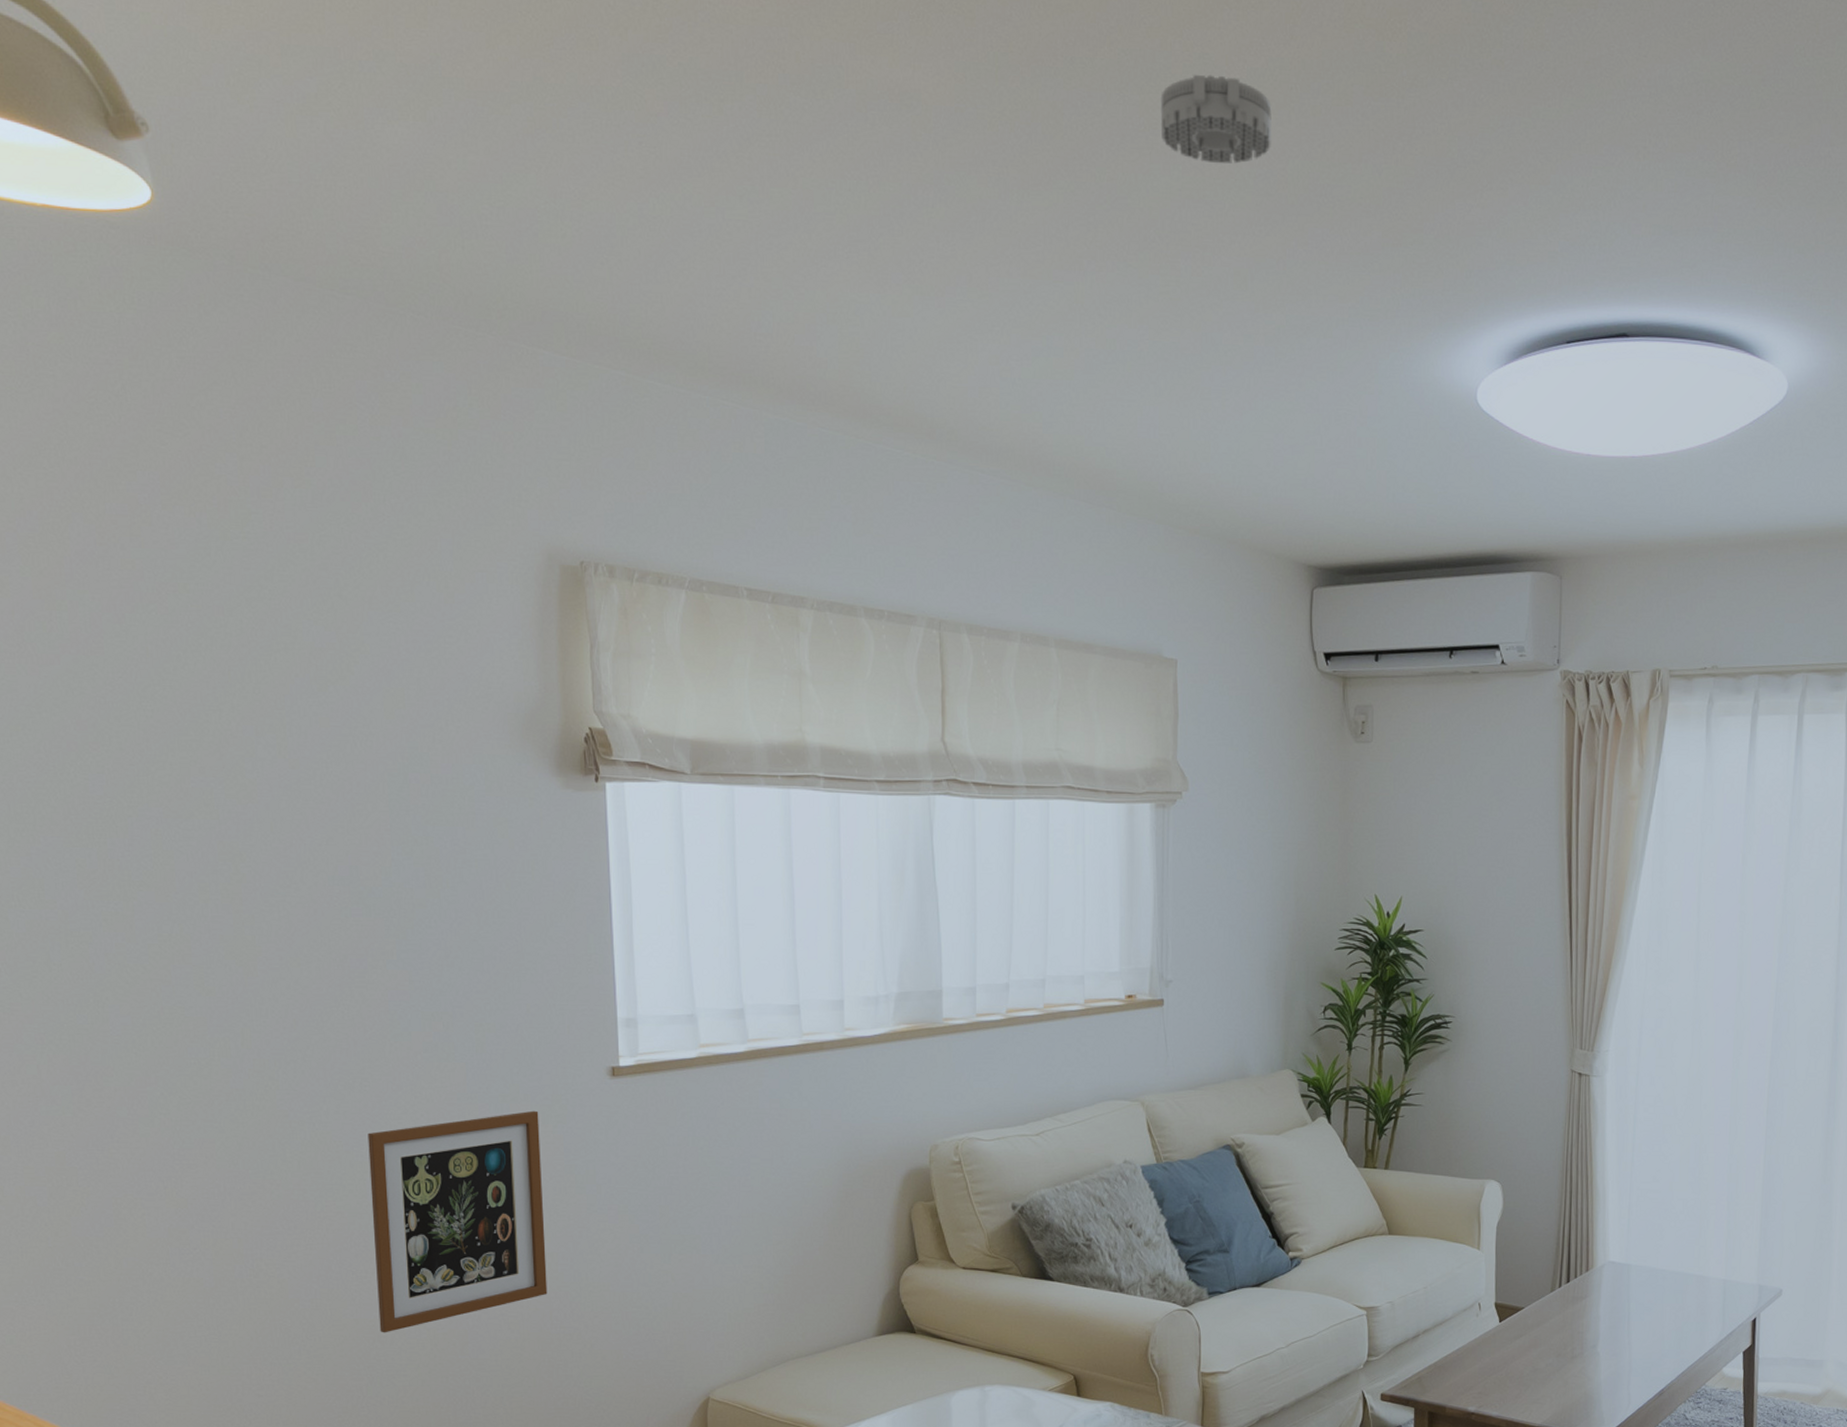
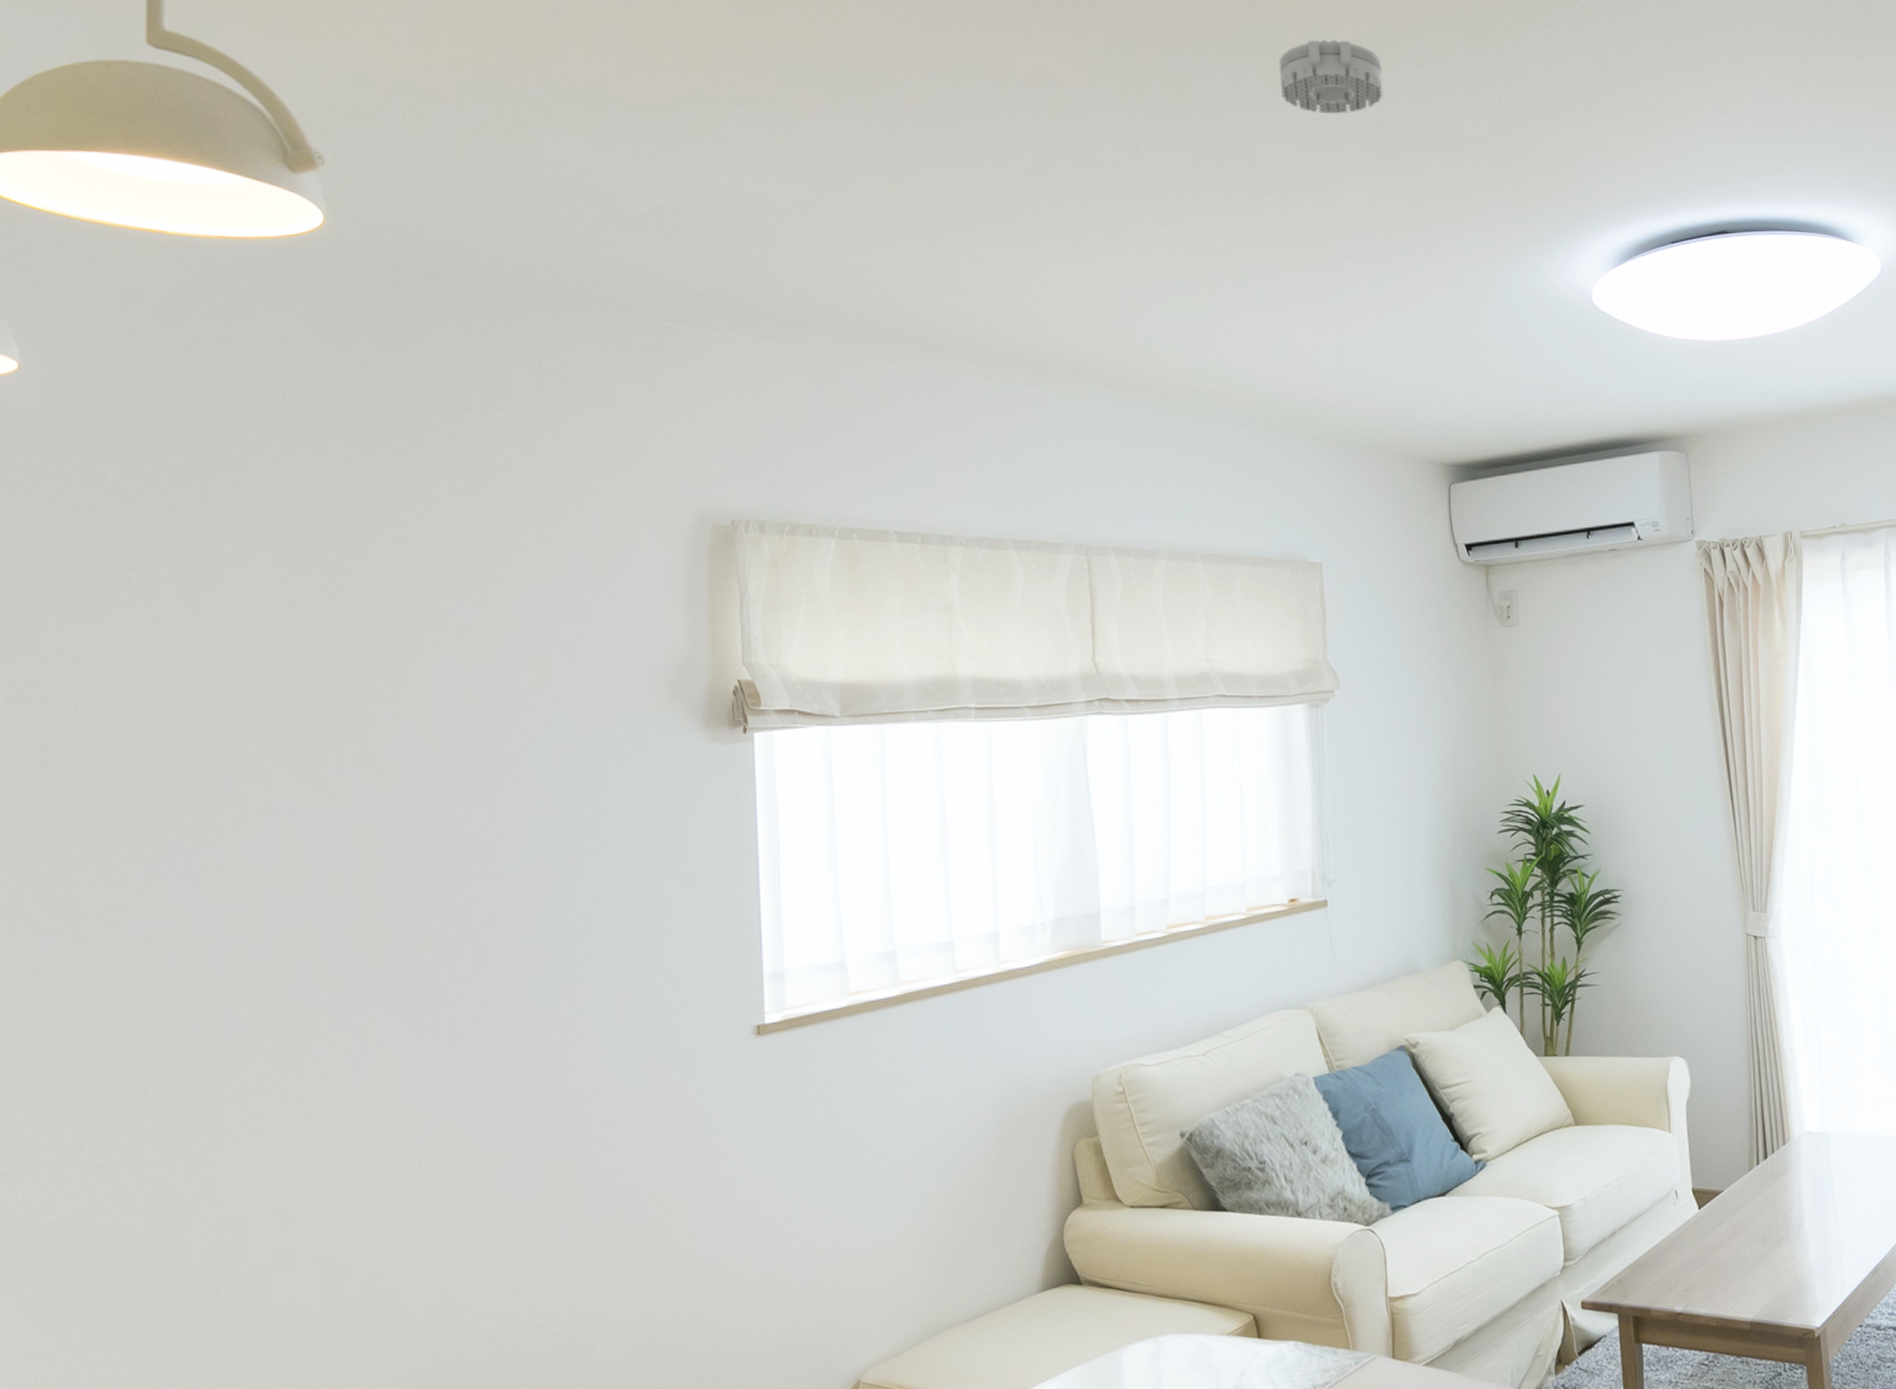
picture frame: present [368,1110,548,1333] -> none [495,1079,685,1344]

